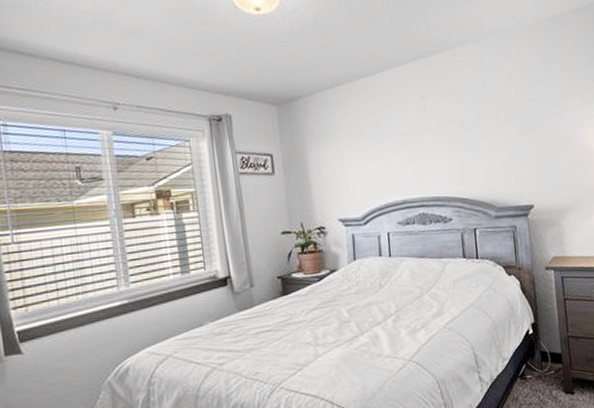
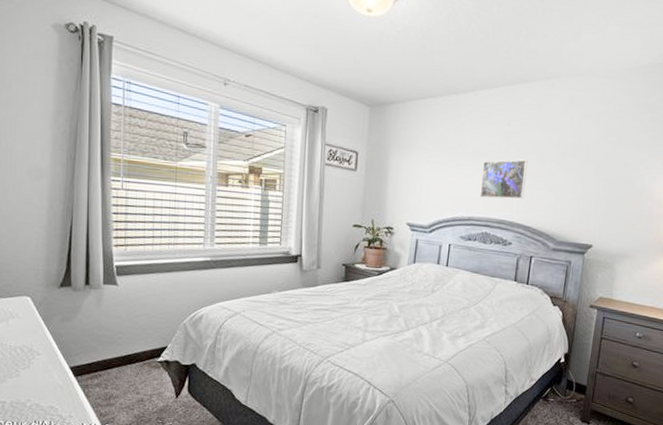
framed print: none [405,131,454,178] -> present [479,159,528,199]

